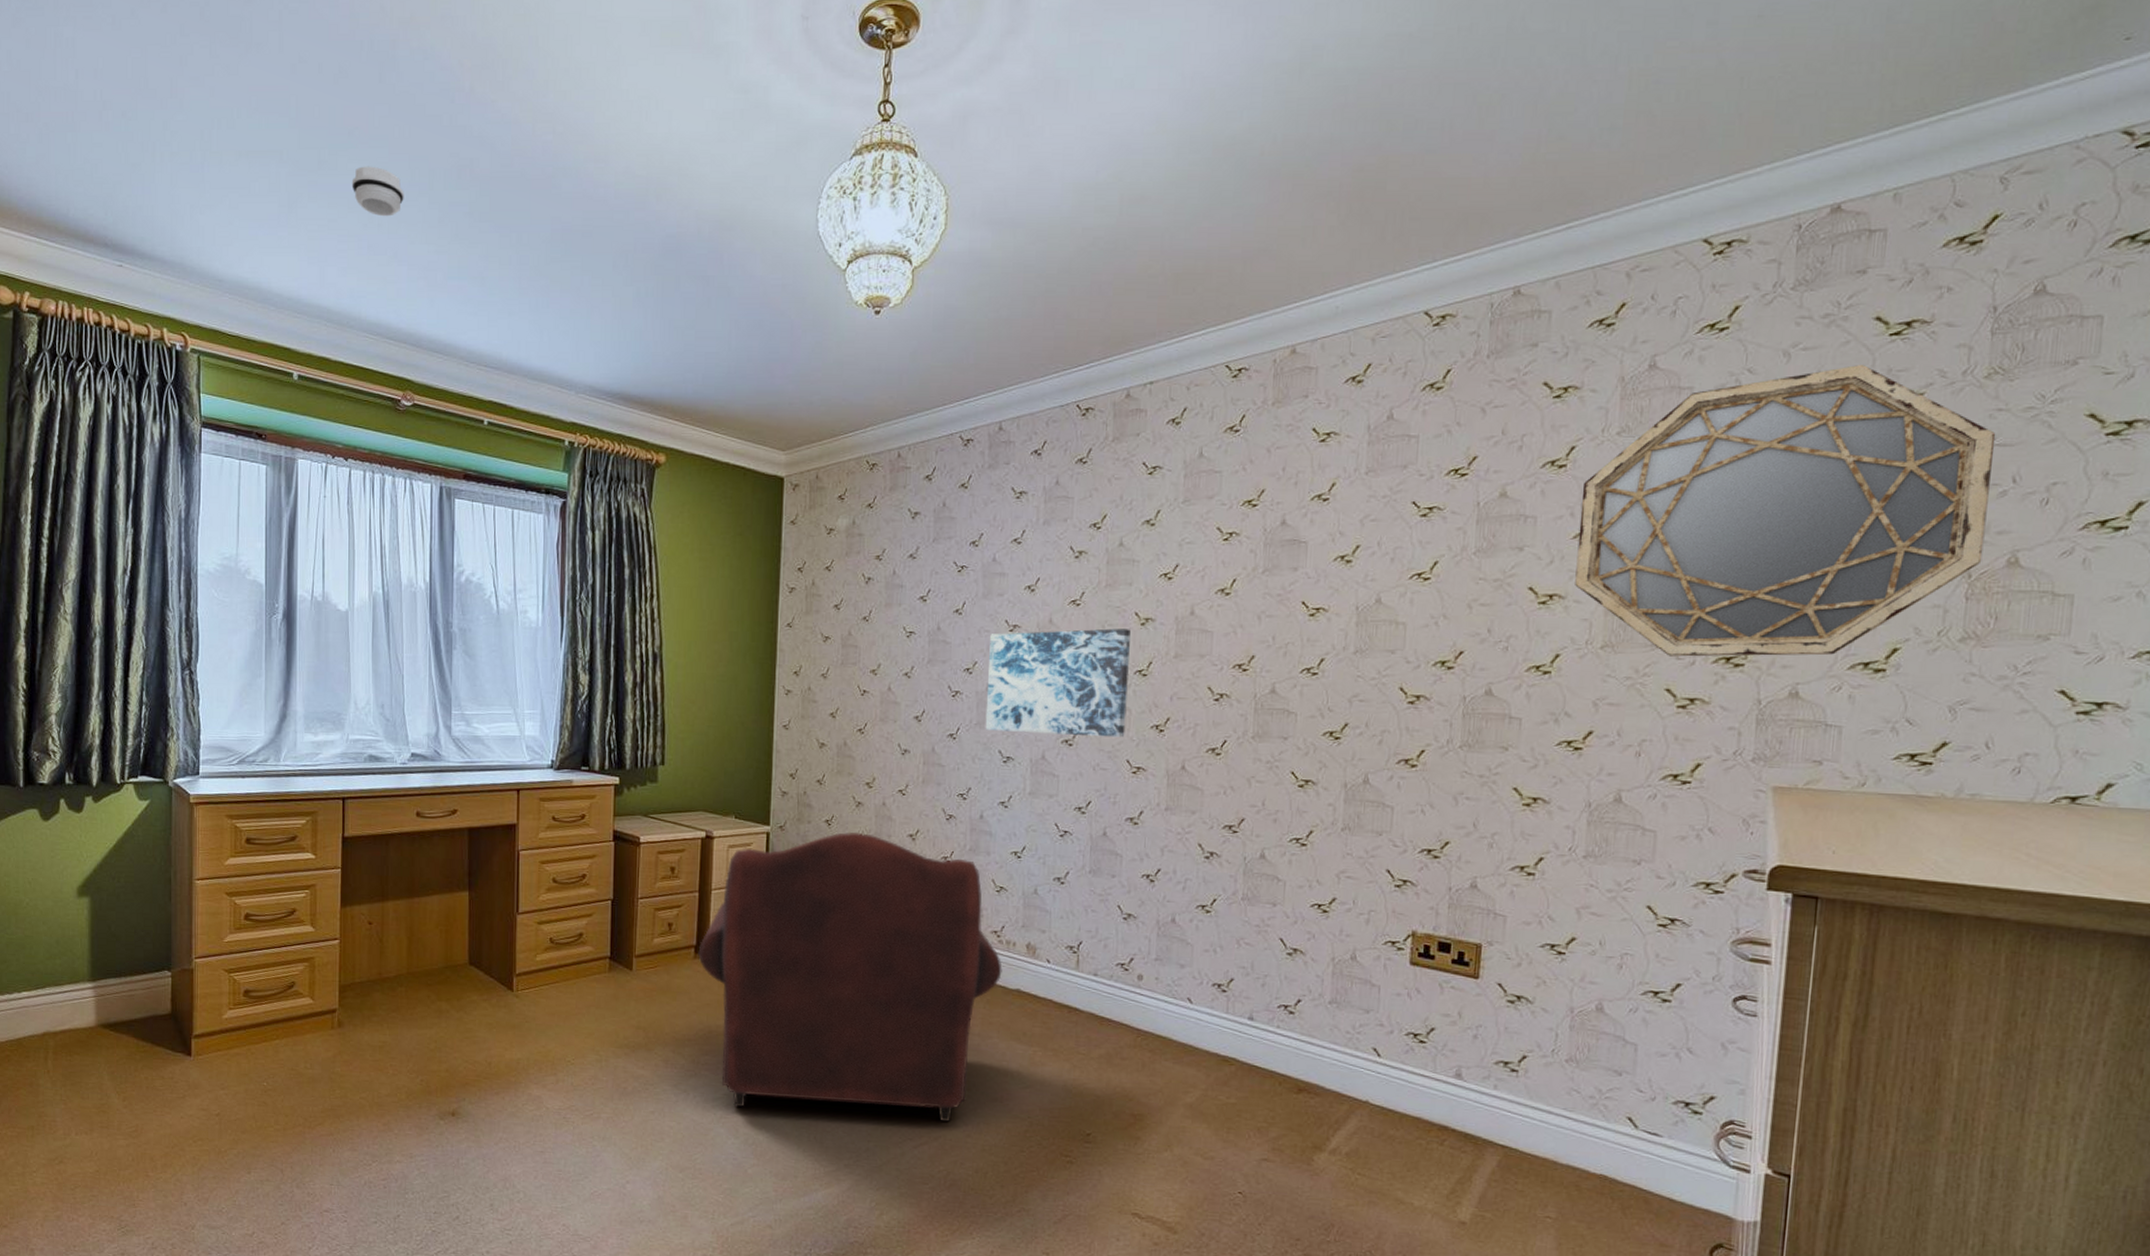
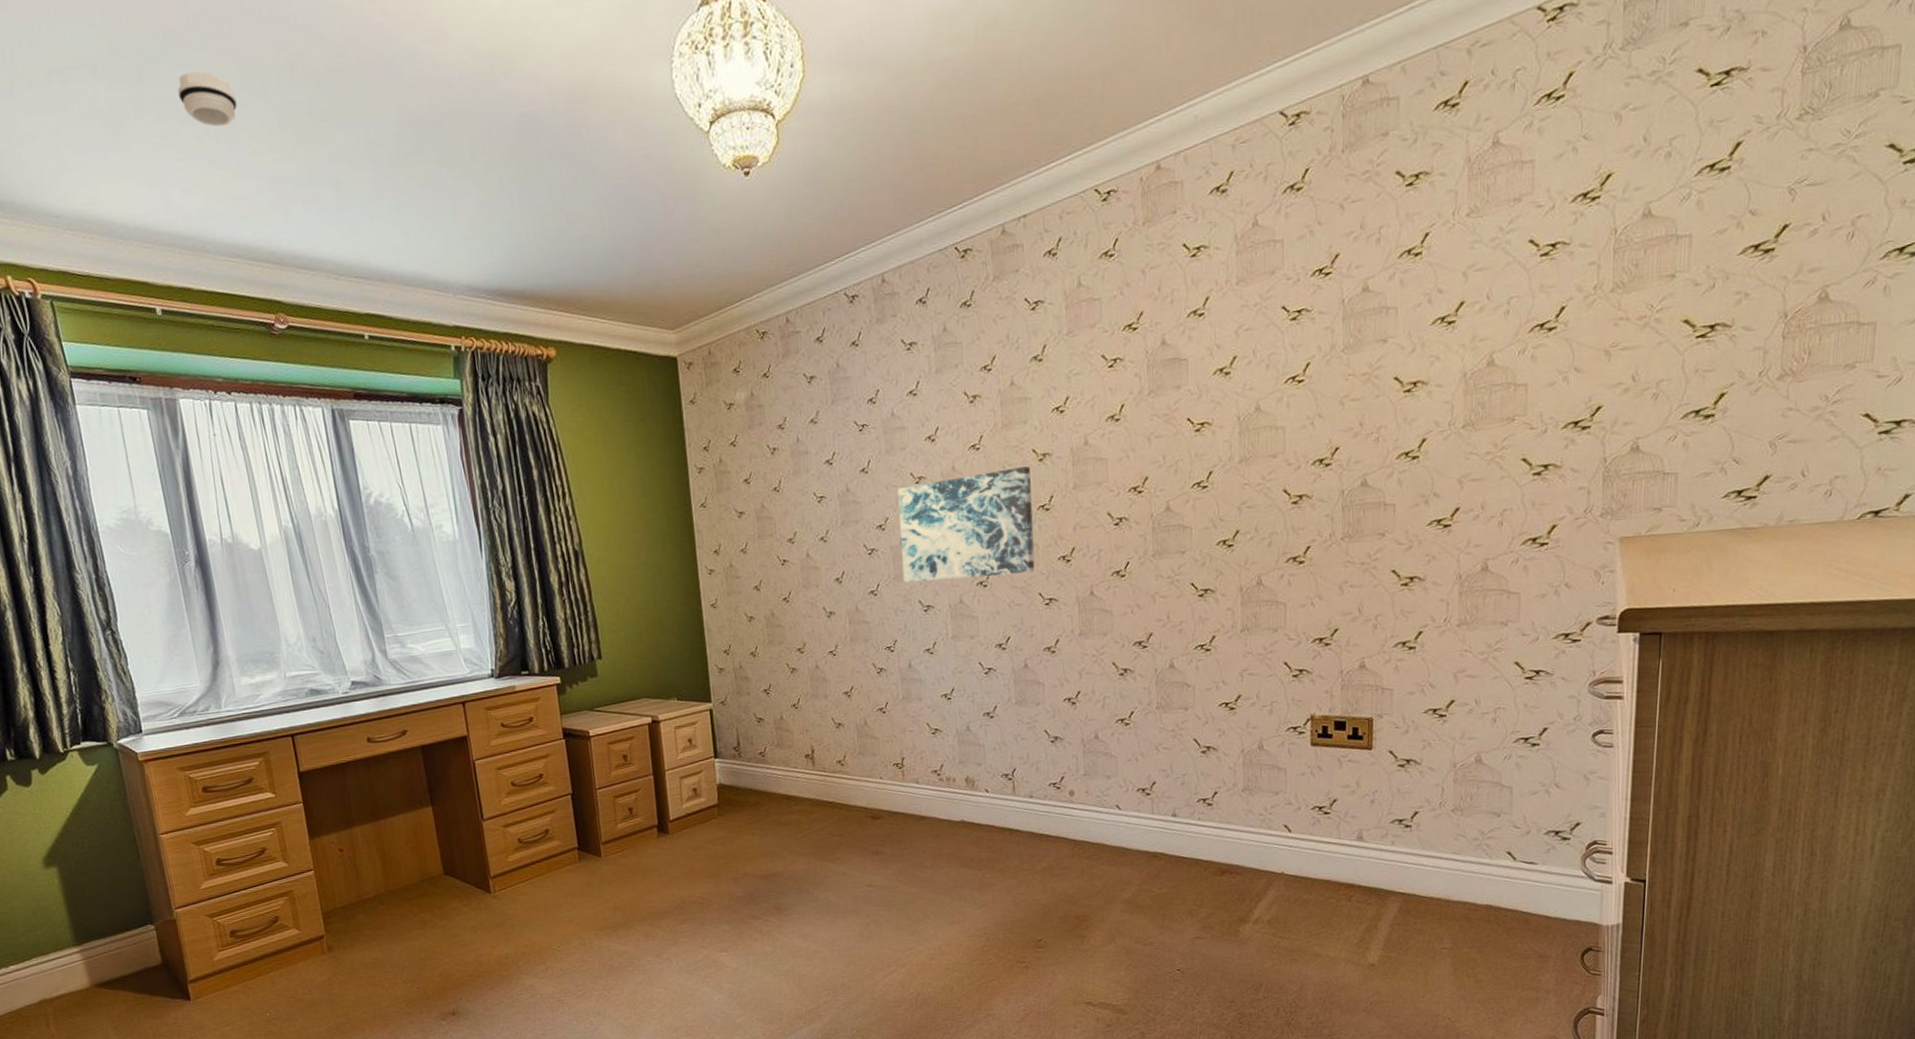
armchair: present [698,831,1003,1122] -> none [661,697,946,967]
home mirror: present [1575,365,1996,657] -> none [1436,119,1807,428]

